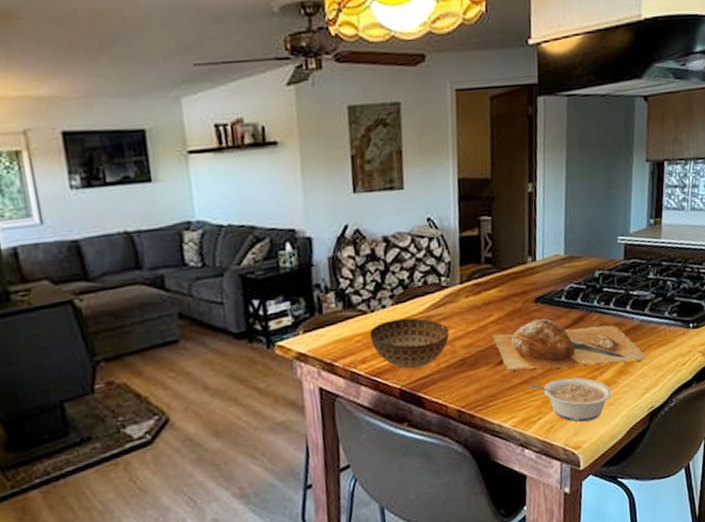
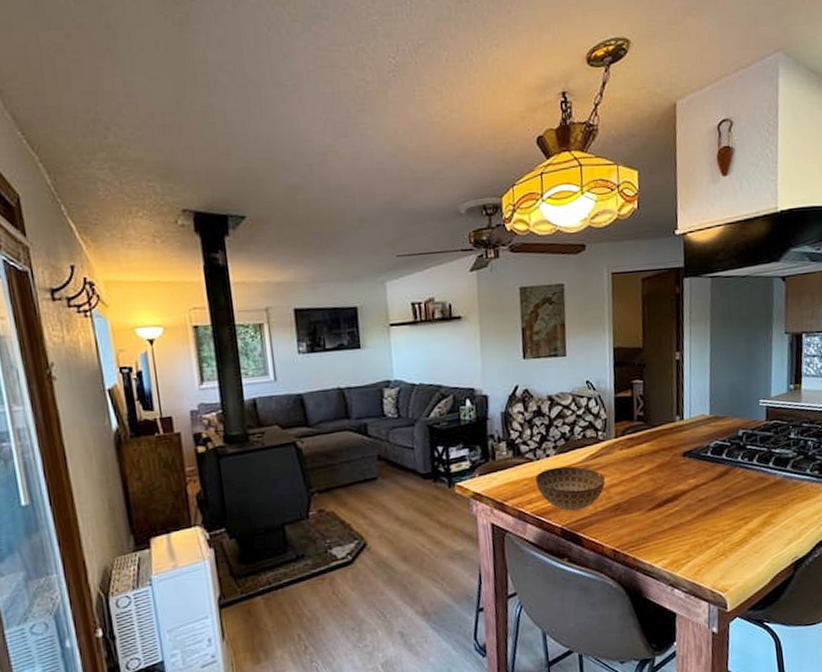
chopping board: present [492,319,648,371] -> none [644,471,791,517]
legume: present [529,377,613,422] -> none [678,525,758,567]

